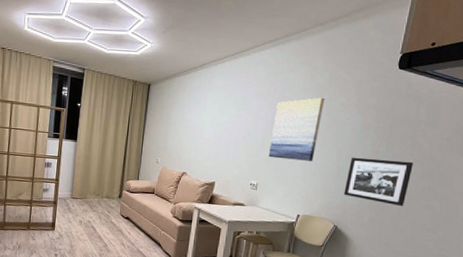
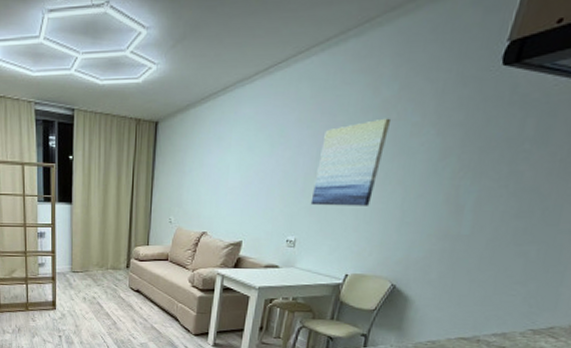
picture frame: present [344,157,413,206] -> none [407,196,507,255]

